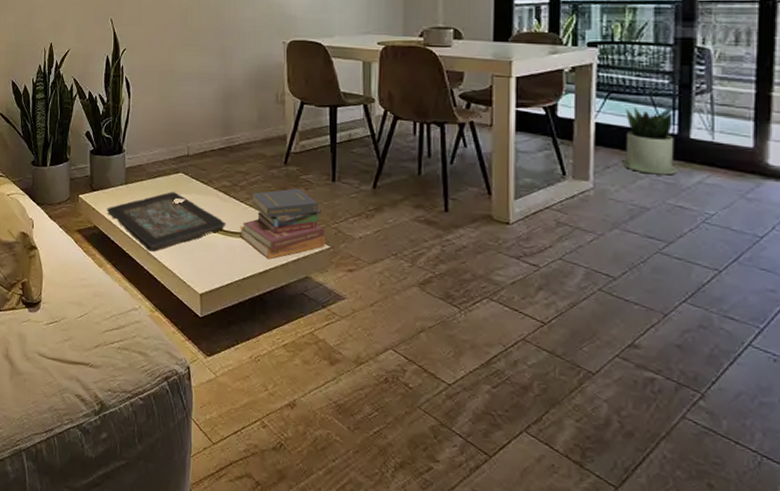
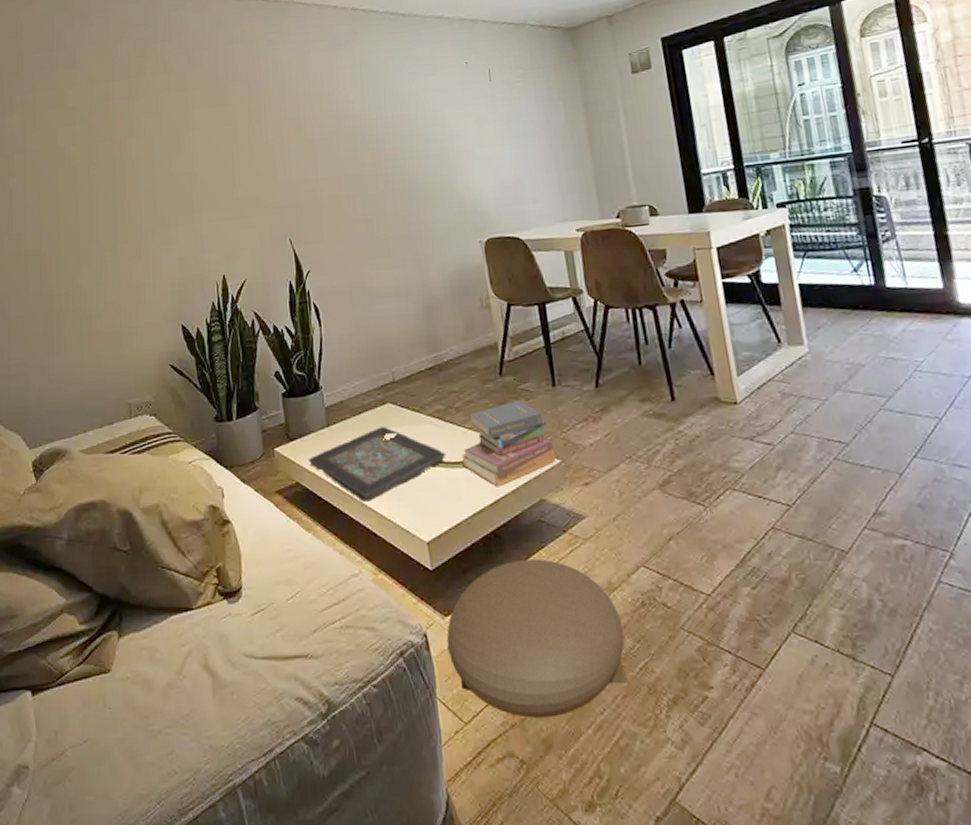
pouf: none [206,322,364,456] -> present [447,558,630,718]
planter: present [620,106,678,176] -> none [823,262,883,330]

